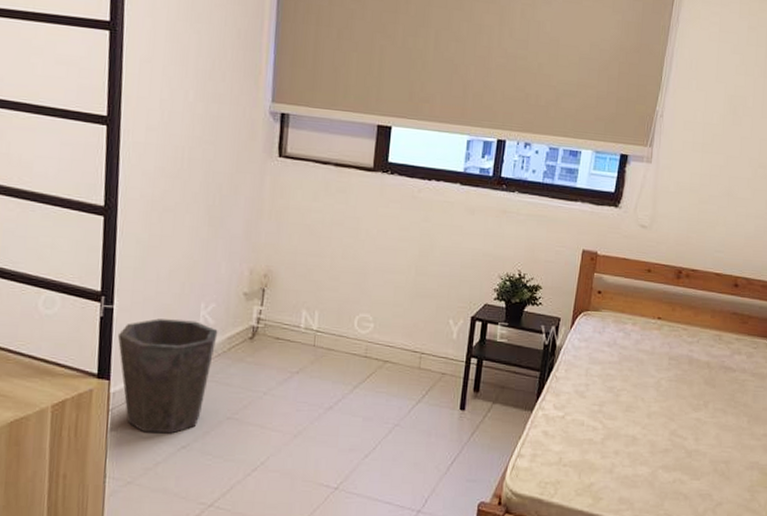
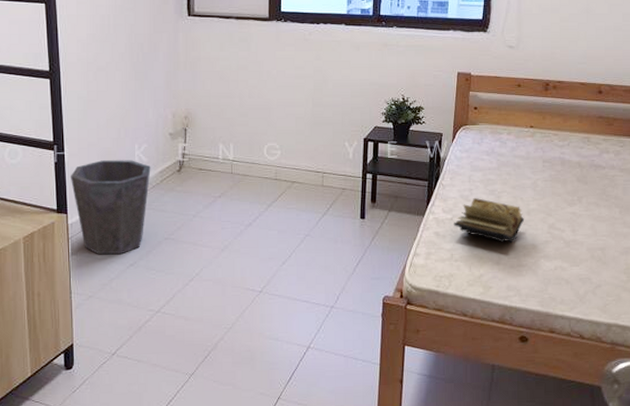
book: none [565,393,644,450] -> present [454,197,524,244]

